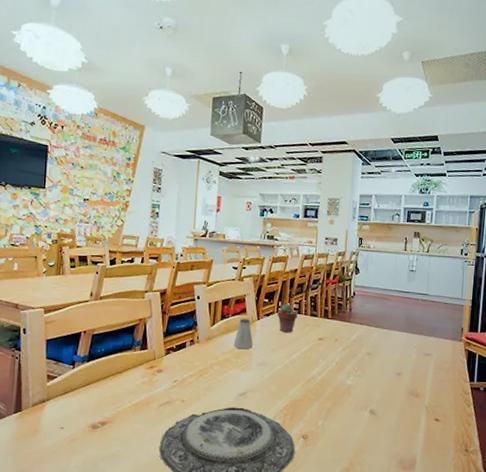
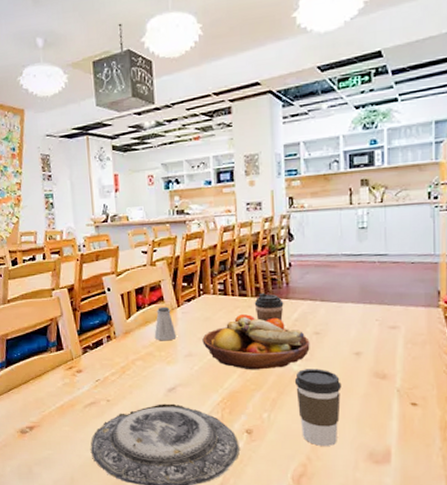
fruit bowl: none [275,331,363,382] -> present [202,313,310,370]
potted succulent: present [277,304,298,333] -> none [199,286,225,319]
coffee cup: none [322,315,346,341] -> present [254,292,284,322]
coffee cup: none [347,384,384,453] -> present [294,368,342,446]

